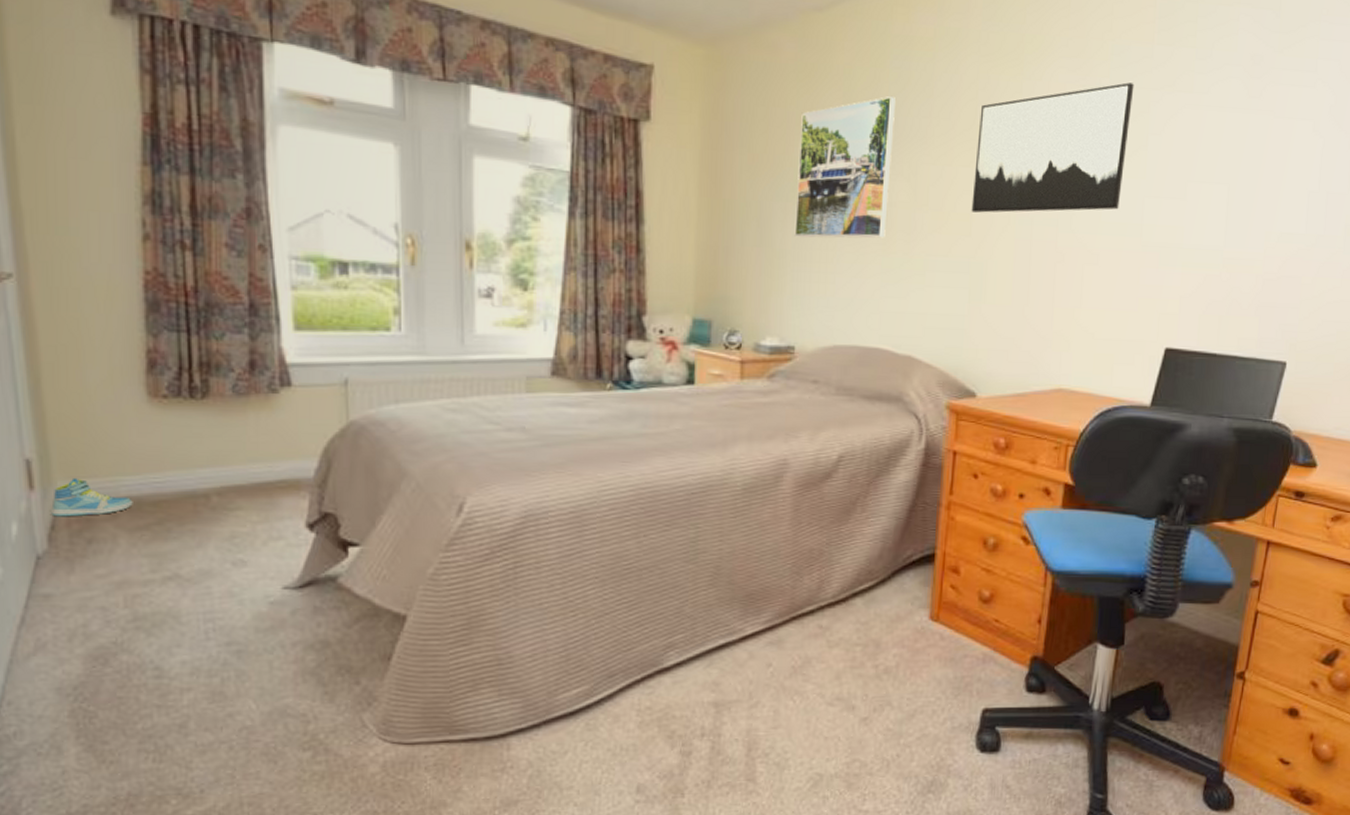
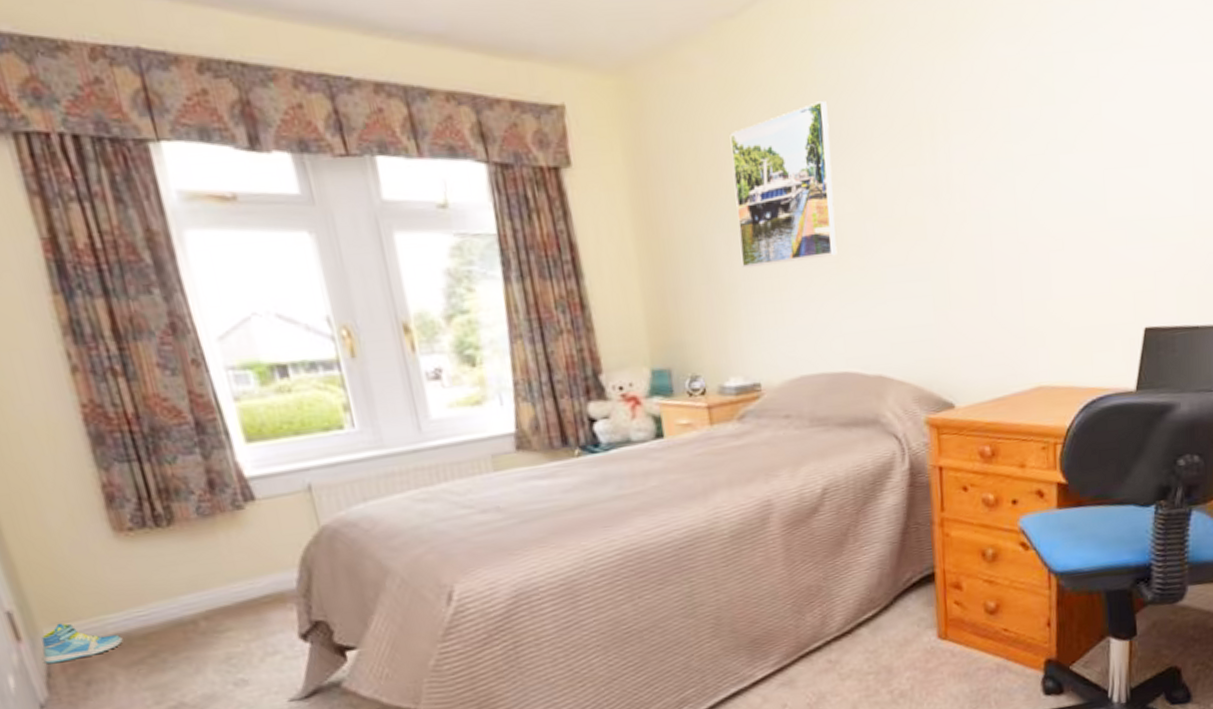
wall art: present [971,82,1134,213] -> none [918,46,1080,214]

